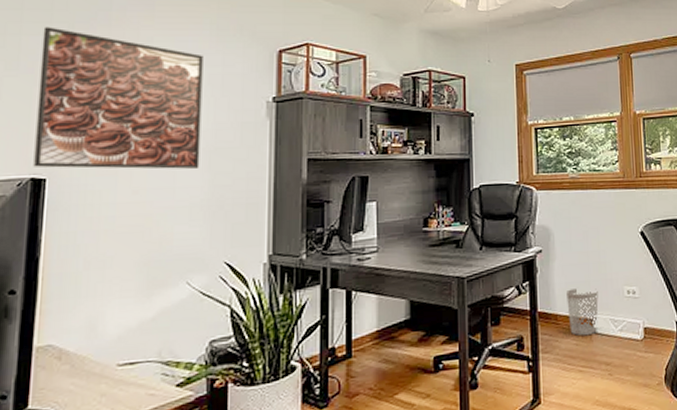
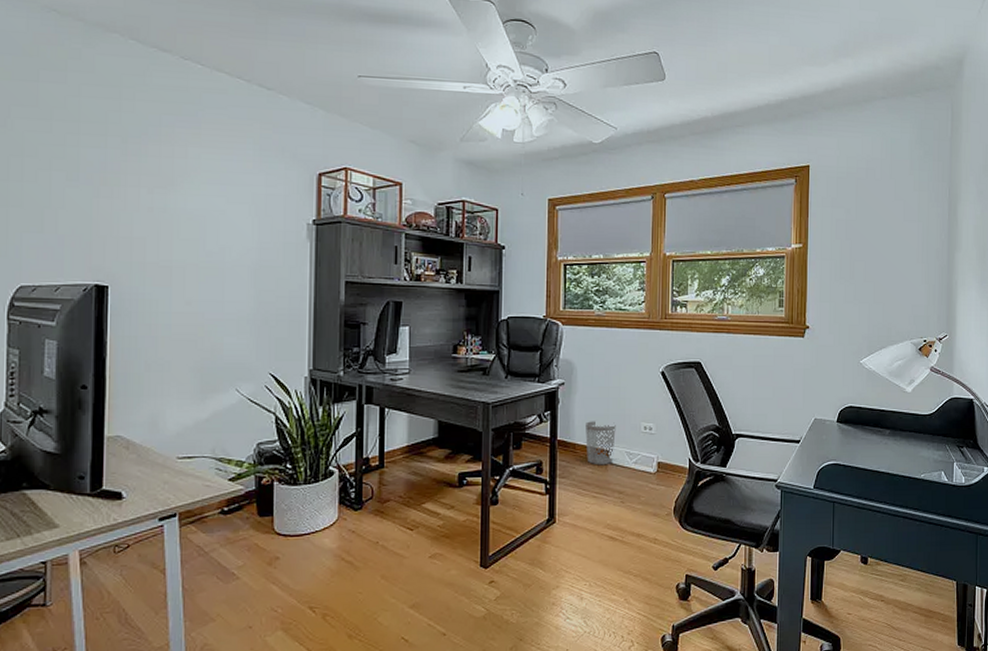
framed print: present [33,27,203,169] -> none [97,139,248,284]

